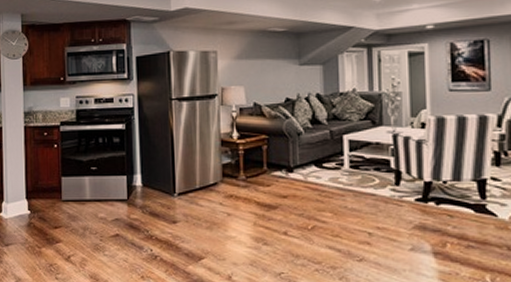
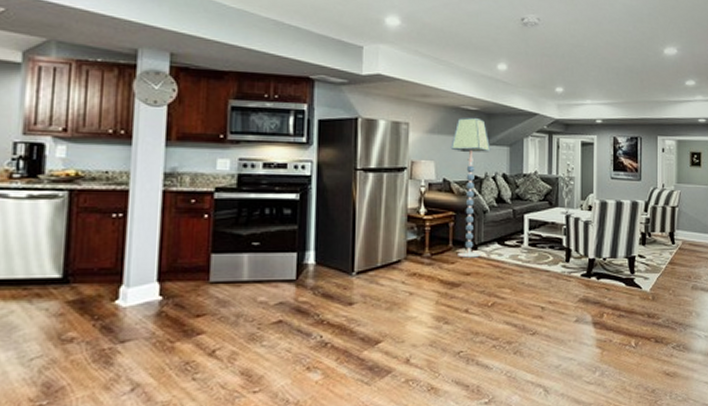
floor lamp: none [259,38,302,181] -> present [450,117,491,258]

